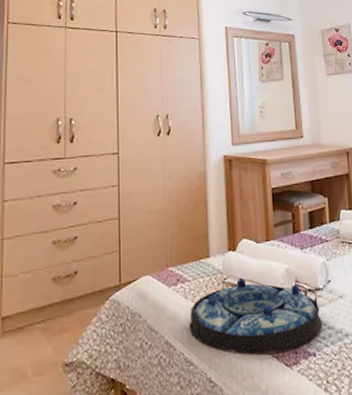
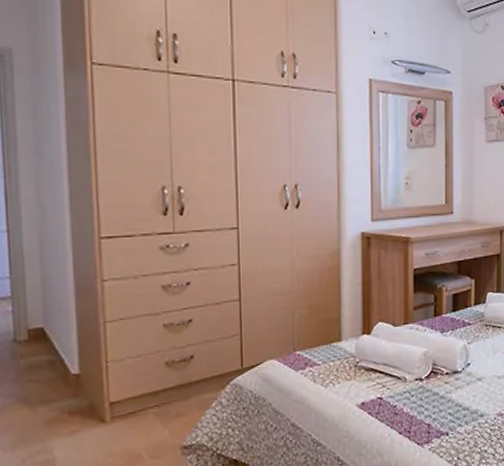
serving tray: present [189,278,322,356] -> none [317,362,457,436]

